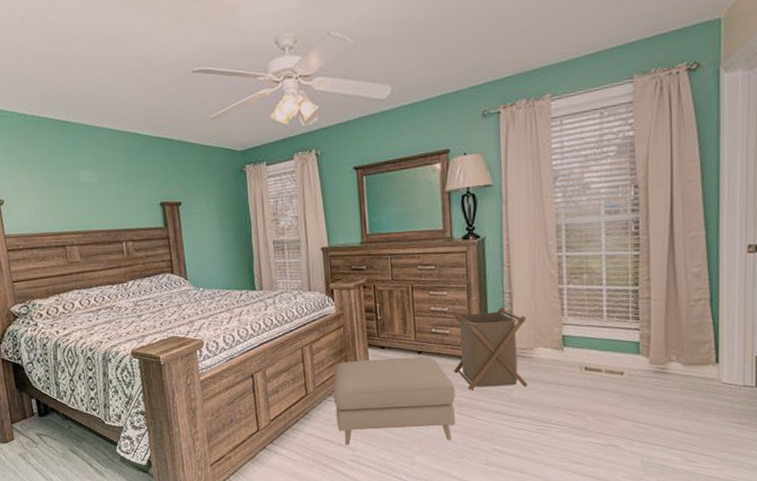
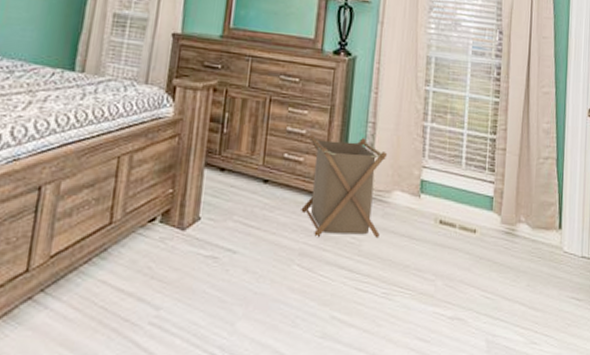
ottoman: present [333,357,456,445] -> none [142,182,300,302]

